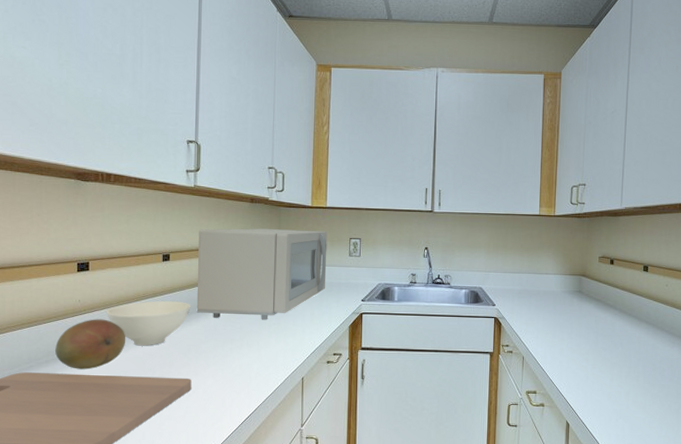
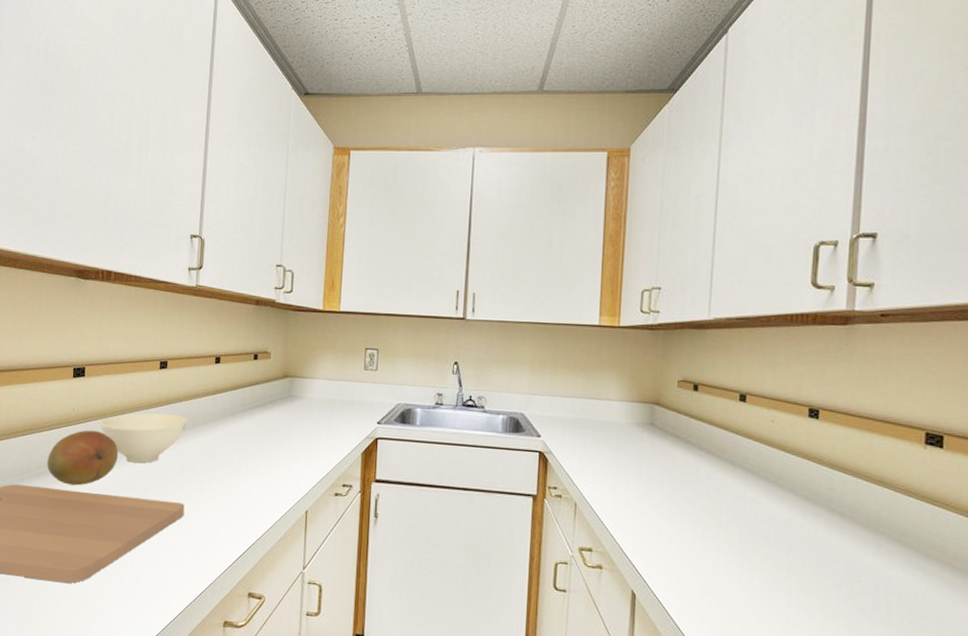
microwave: present [196,228,328,320] -> none [193,333,340,441]

